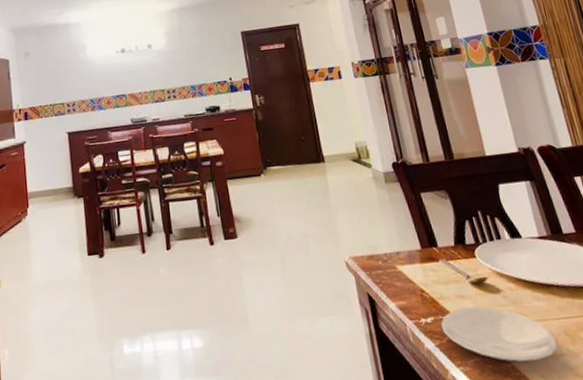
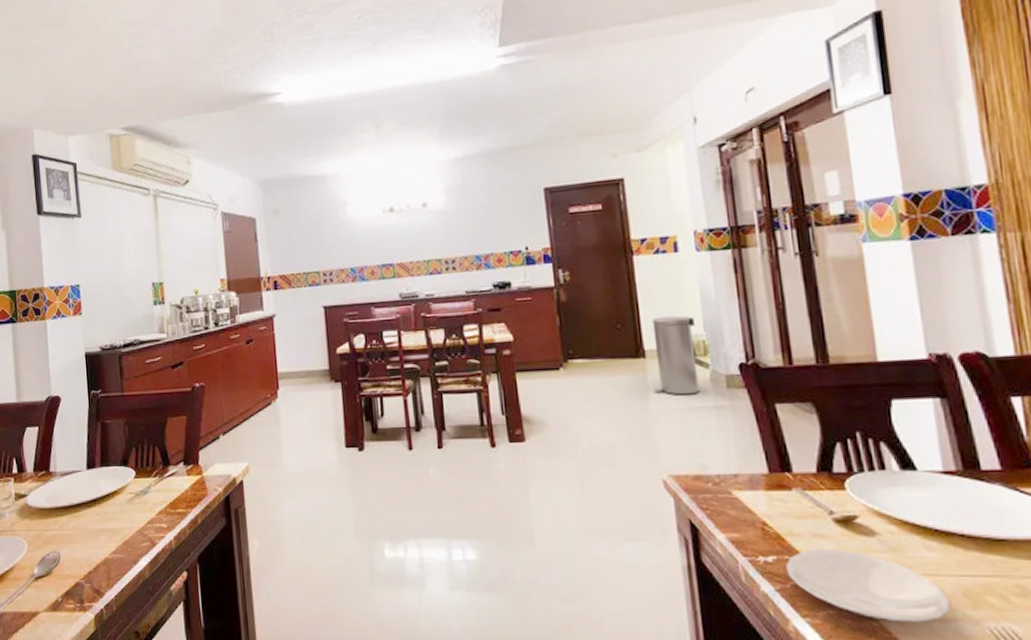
pedal bin: none [327,127,366,192] -> present [652,315,699,397]

